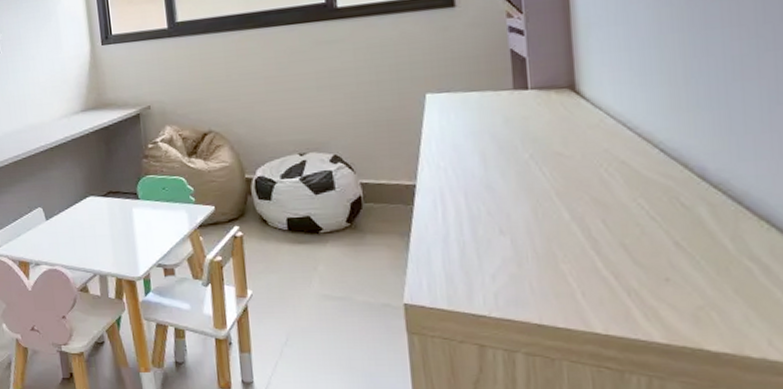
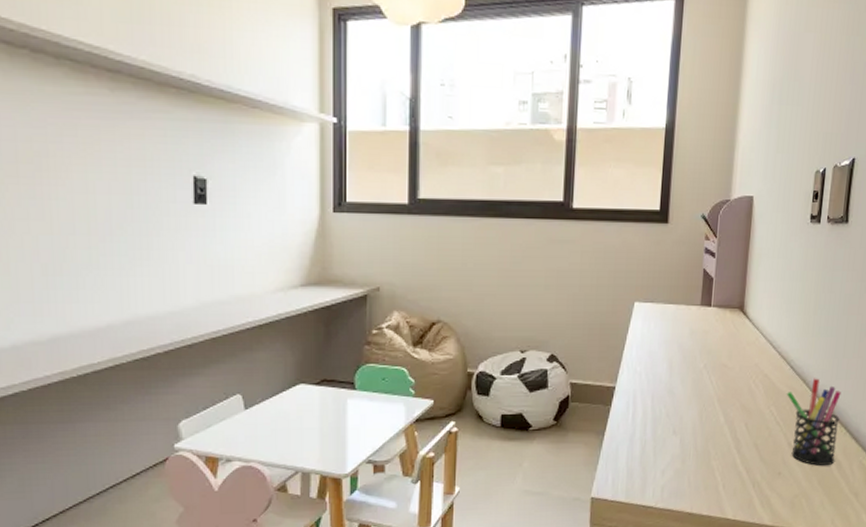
pen holder: none [659,161,758,271] -> present [786,378,841,466]

